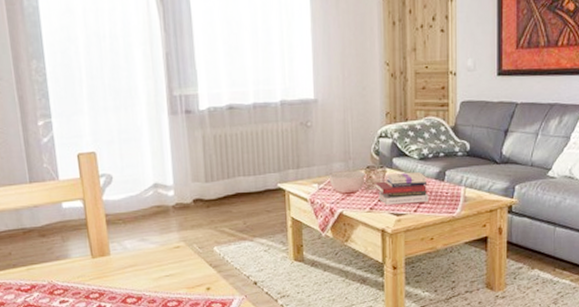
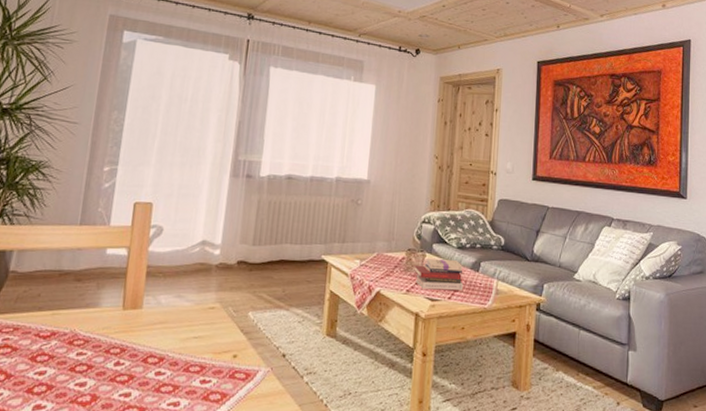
bowl: present [328,170,365,195] -> none [371,250,406,275]

